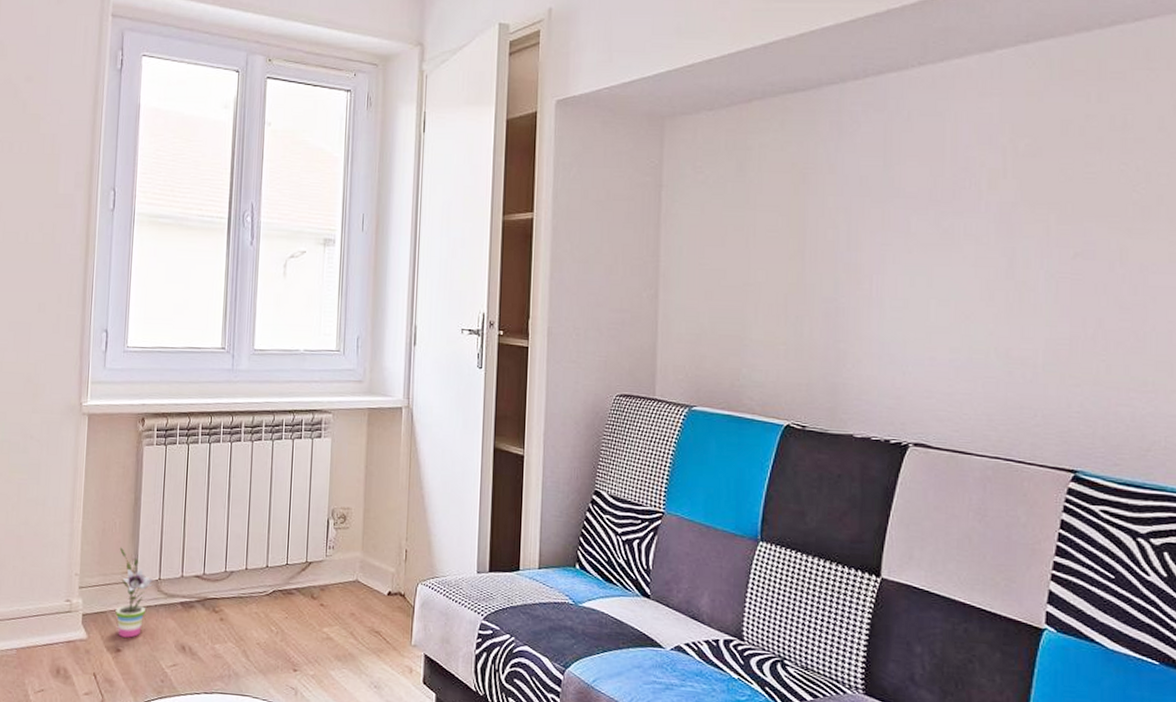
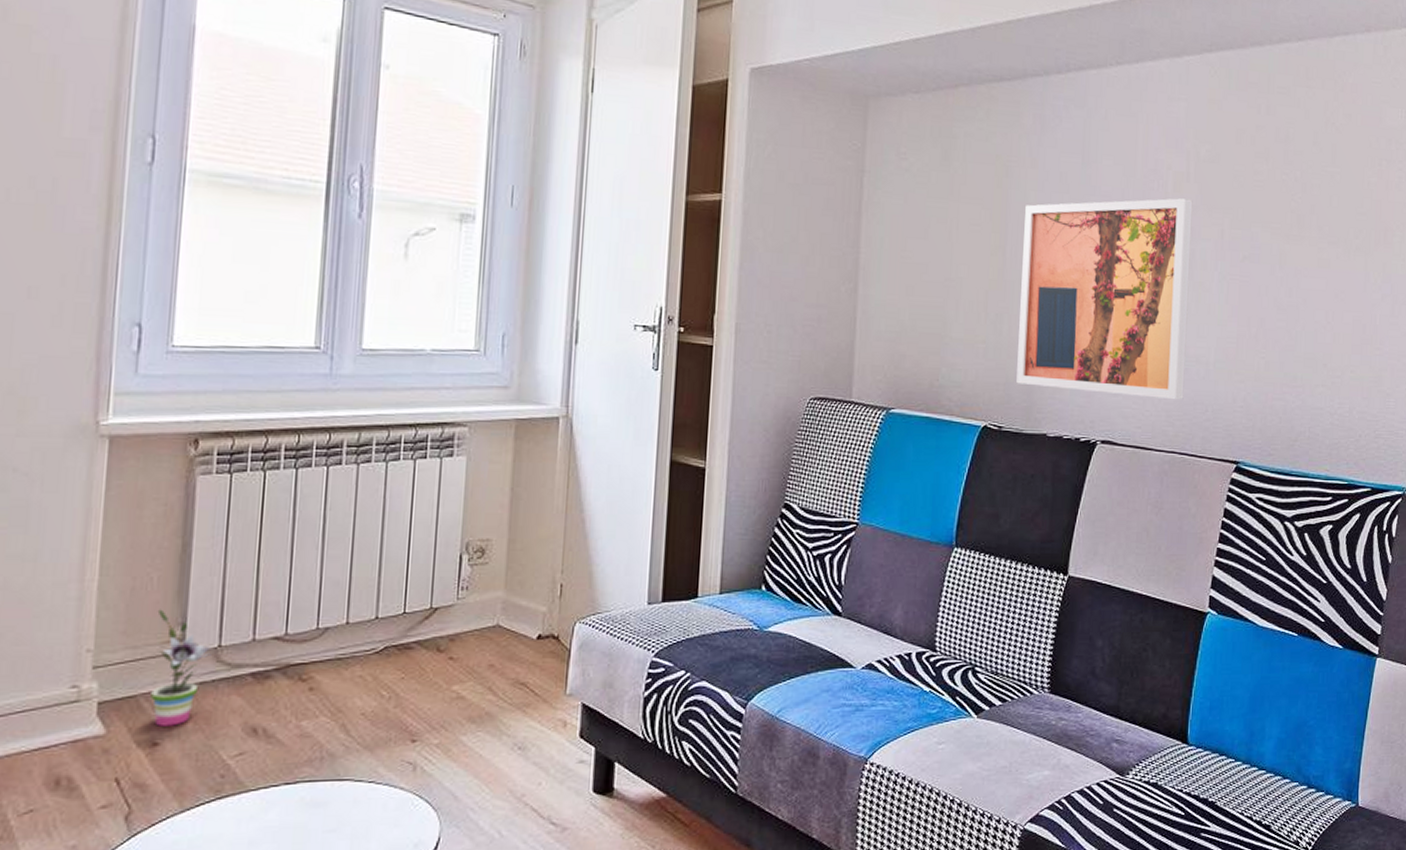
wall art: none [820,195,1012,404] -> present [1016,198,1193,400]

